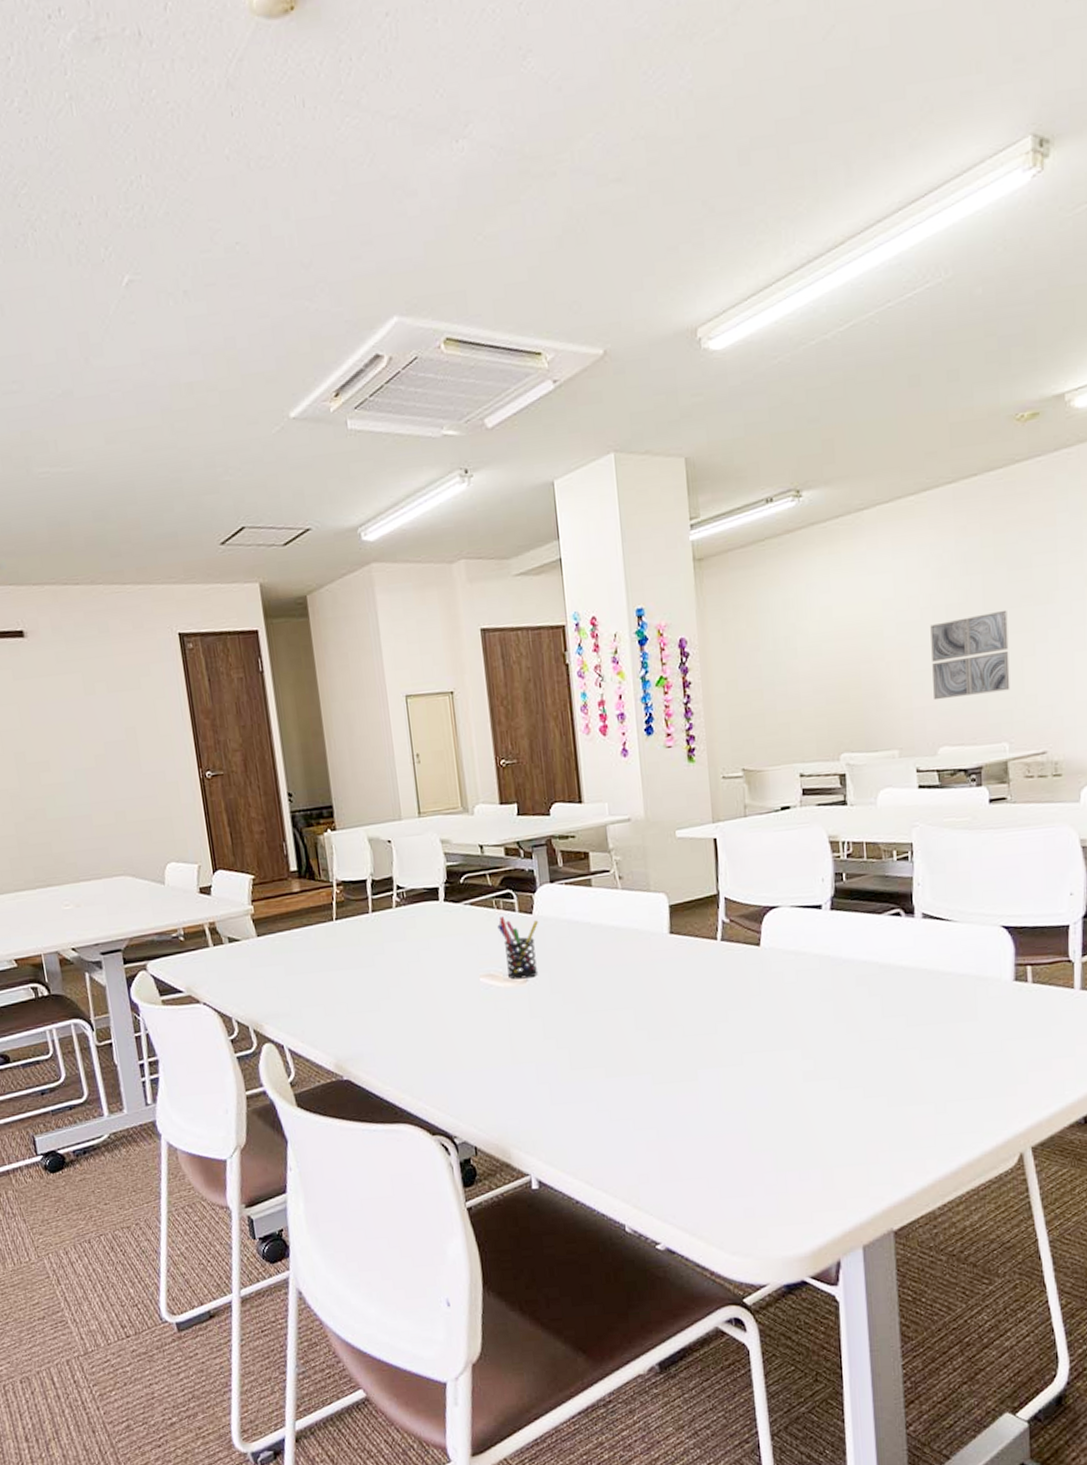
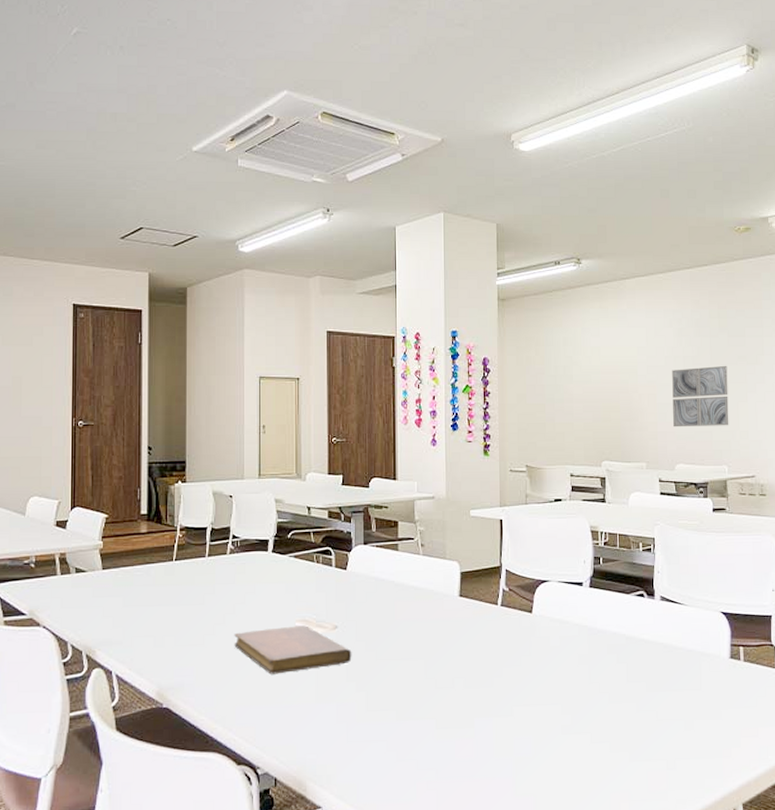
notebook: none [412,980,549,1037] -> present [234,625,352,675]
pen holder: present [497,916,539,980] -> none [316,570,351,626]

